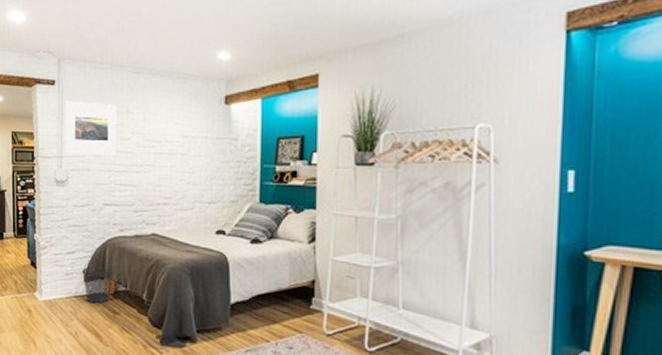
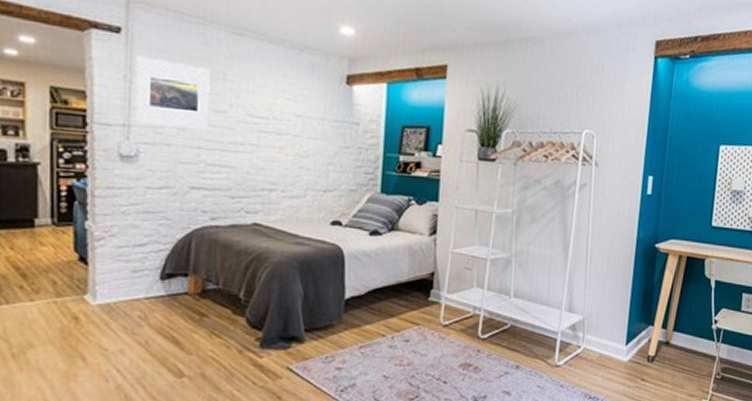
wastebasket: present [82,265,113,304] -> none [157,260,200,306]

